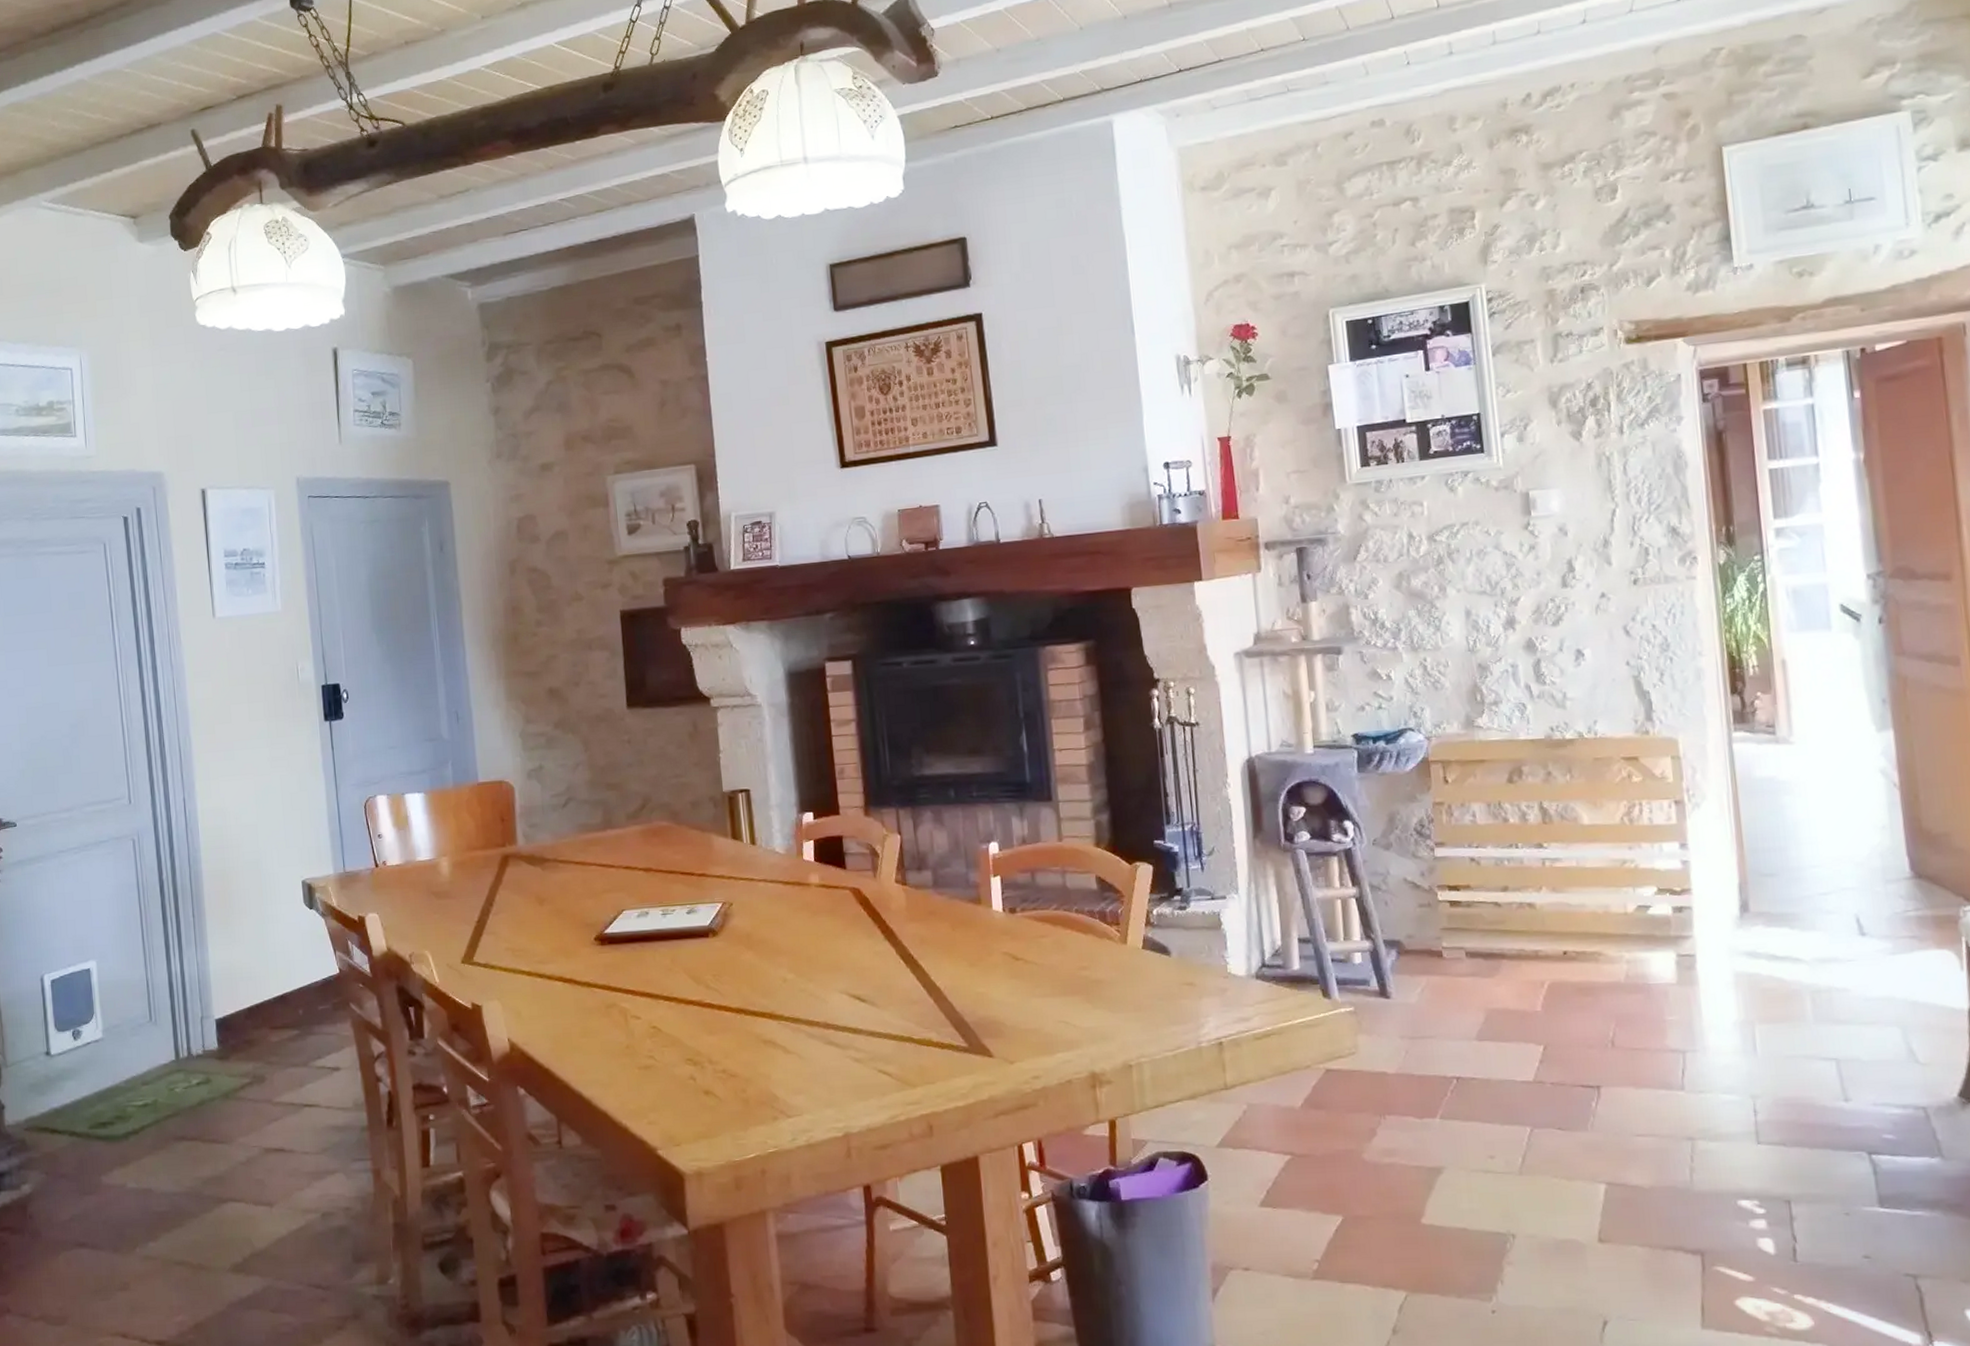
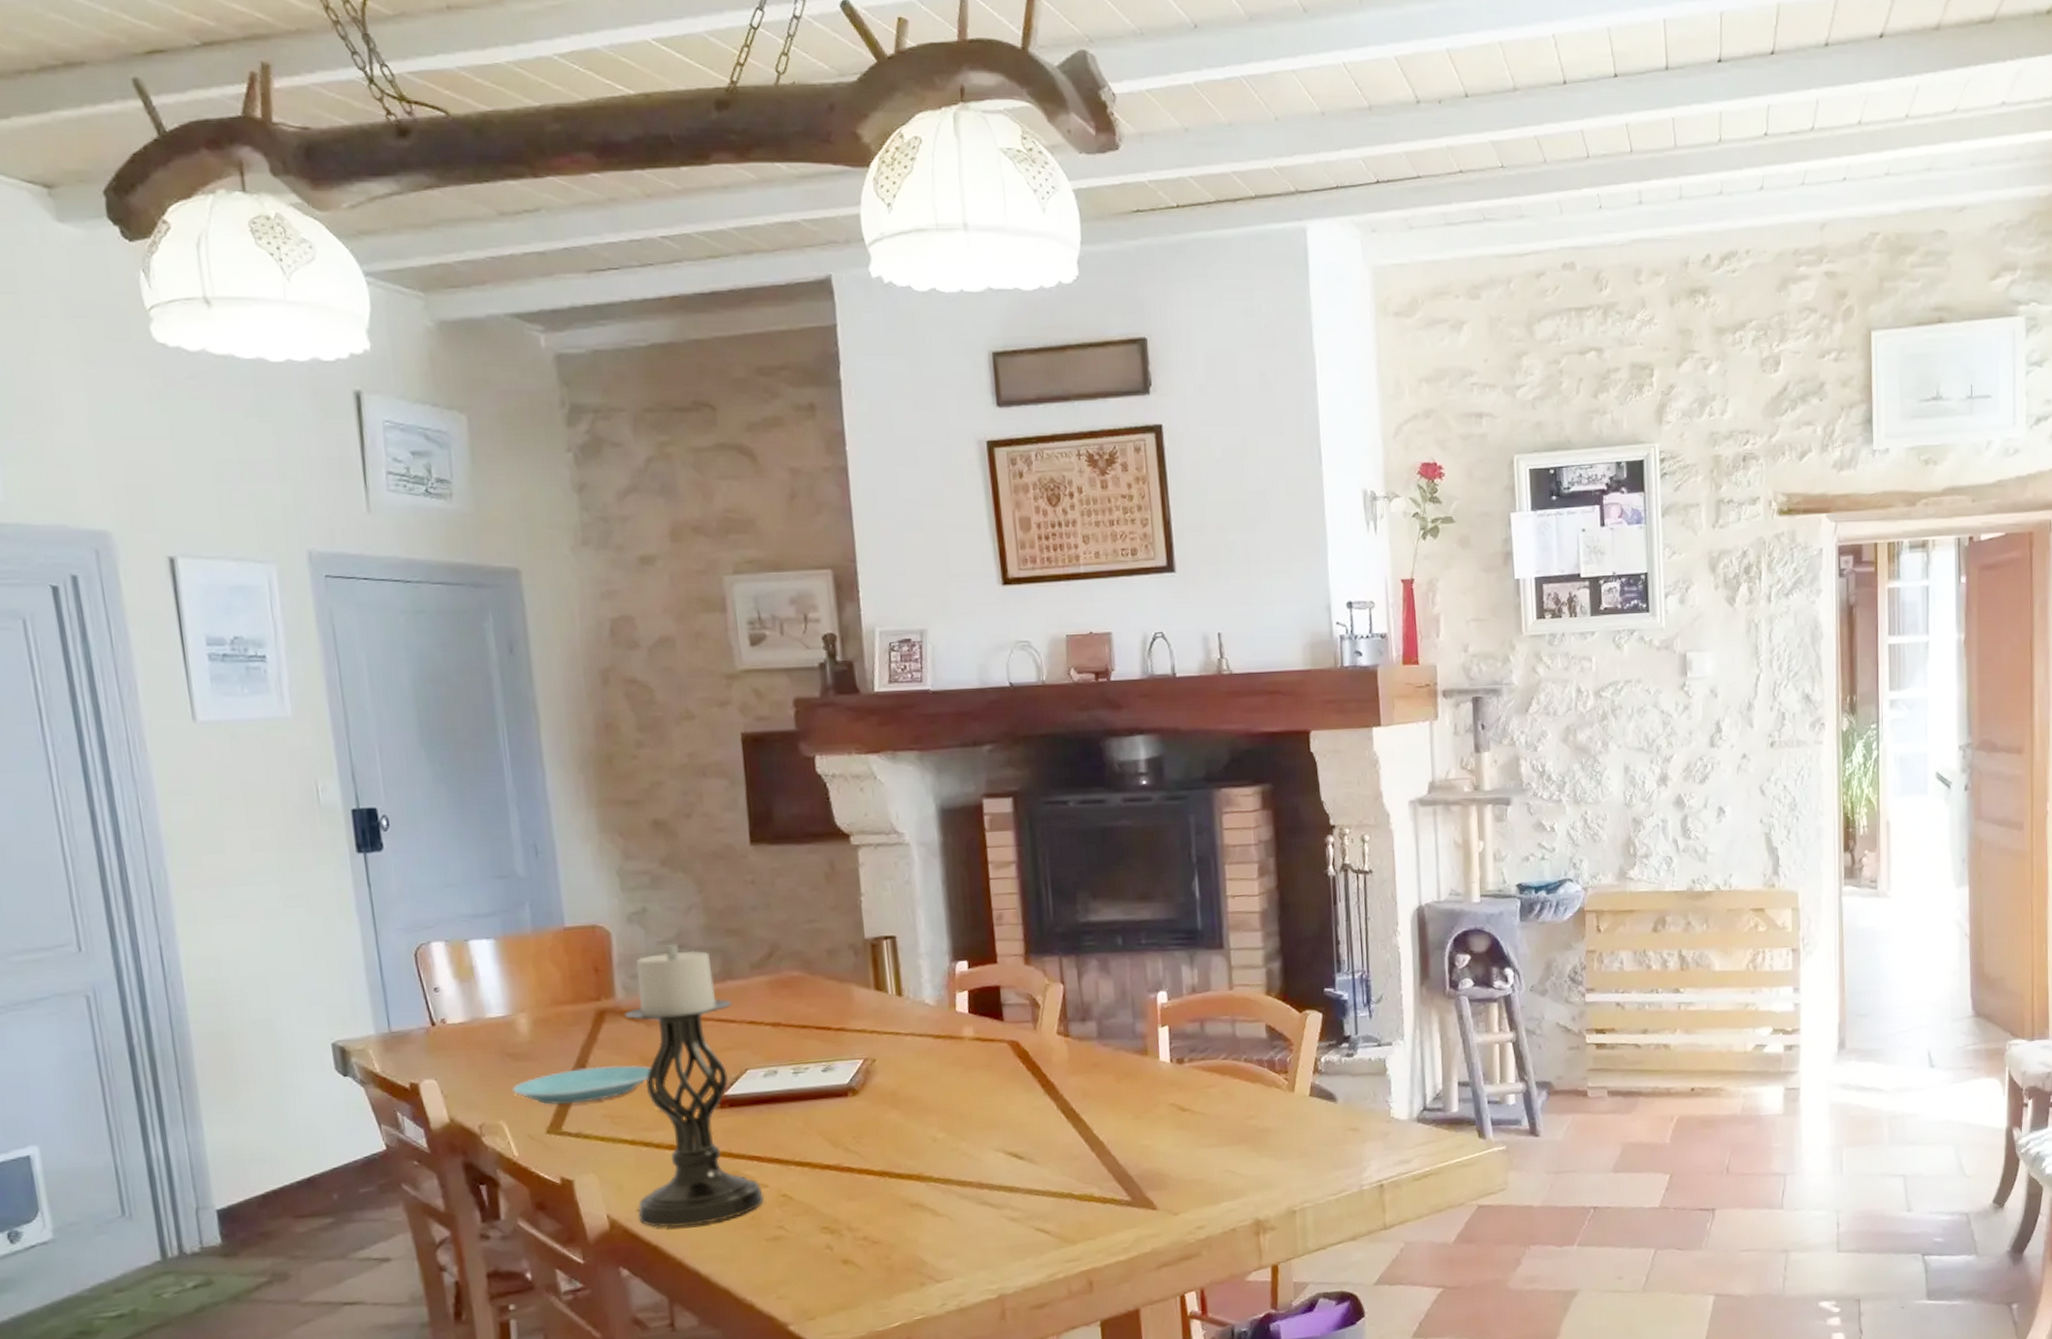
plate: none [435,904,545,939] -> present [512,1065,651,1106]
candle holder: none [524,797,638,1053] -> present [625,944,765,1228]

